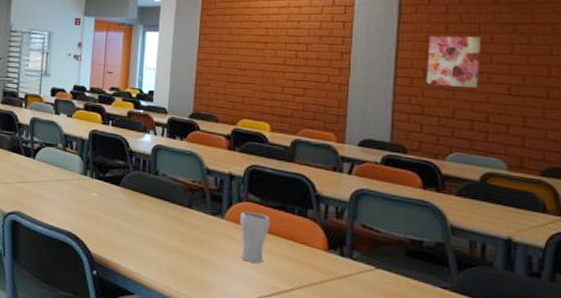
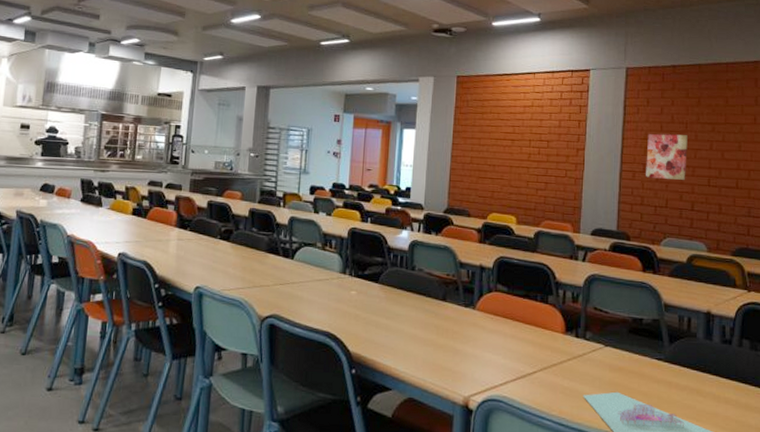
drinking glass: present [240,211,269,263] -> none [490,301,516,350]

